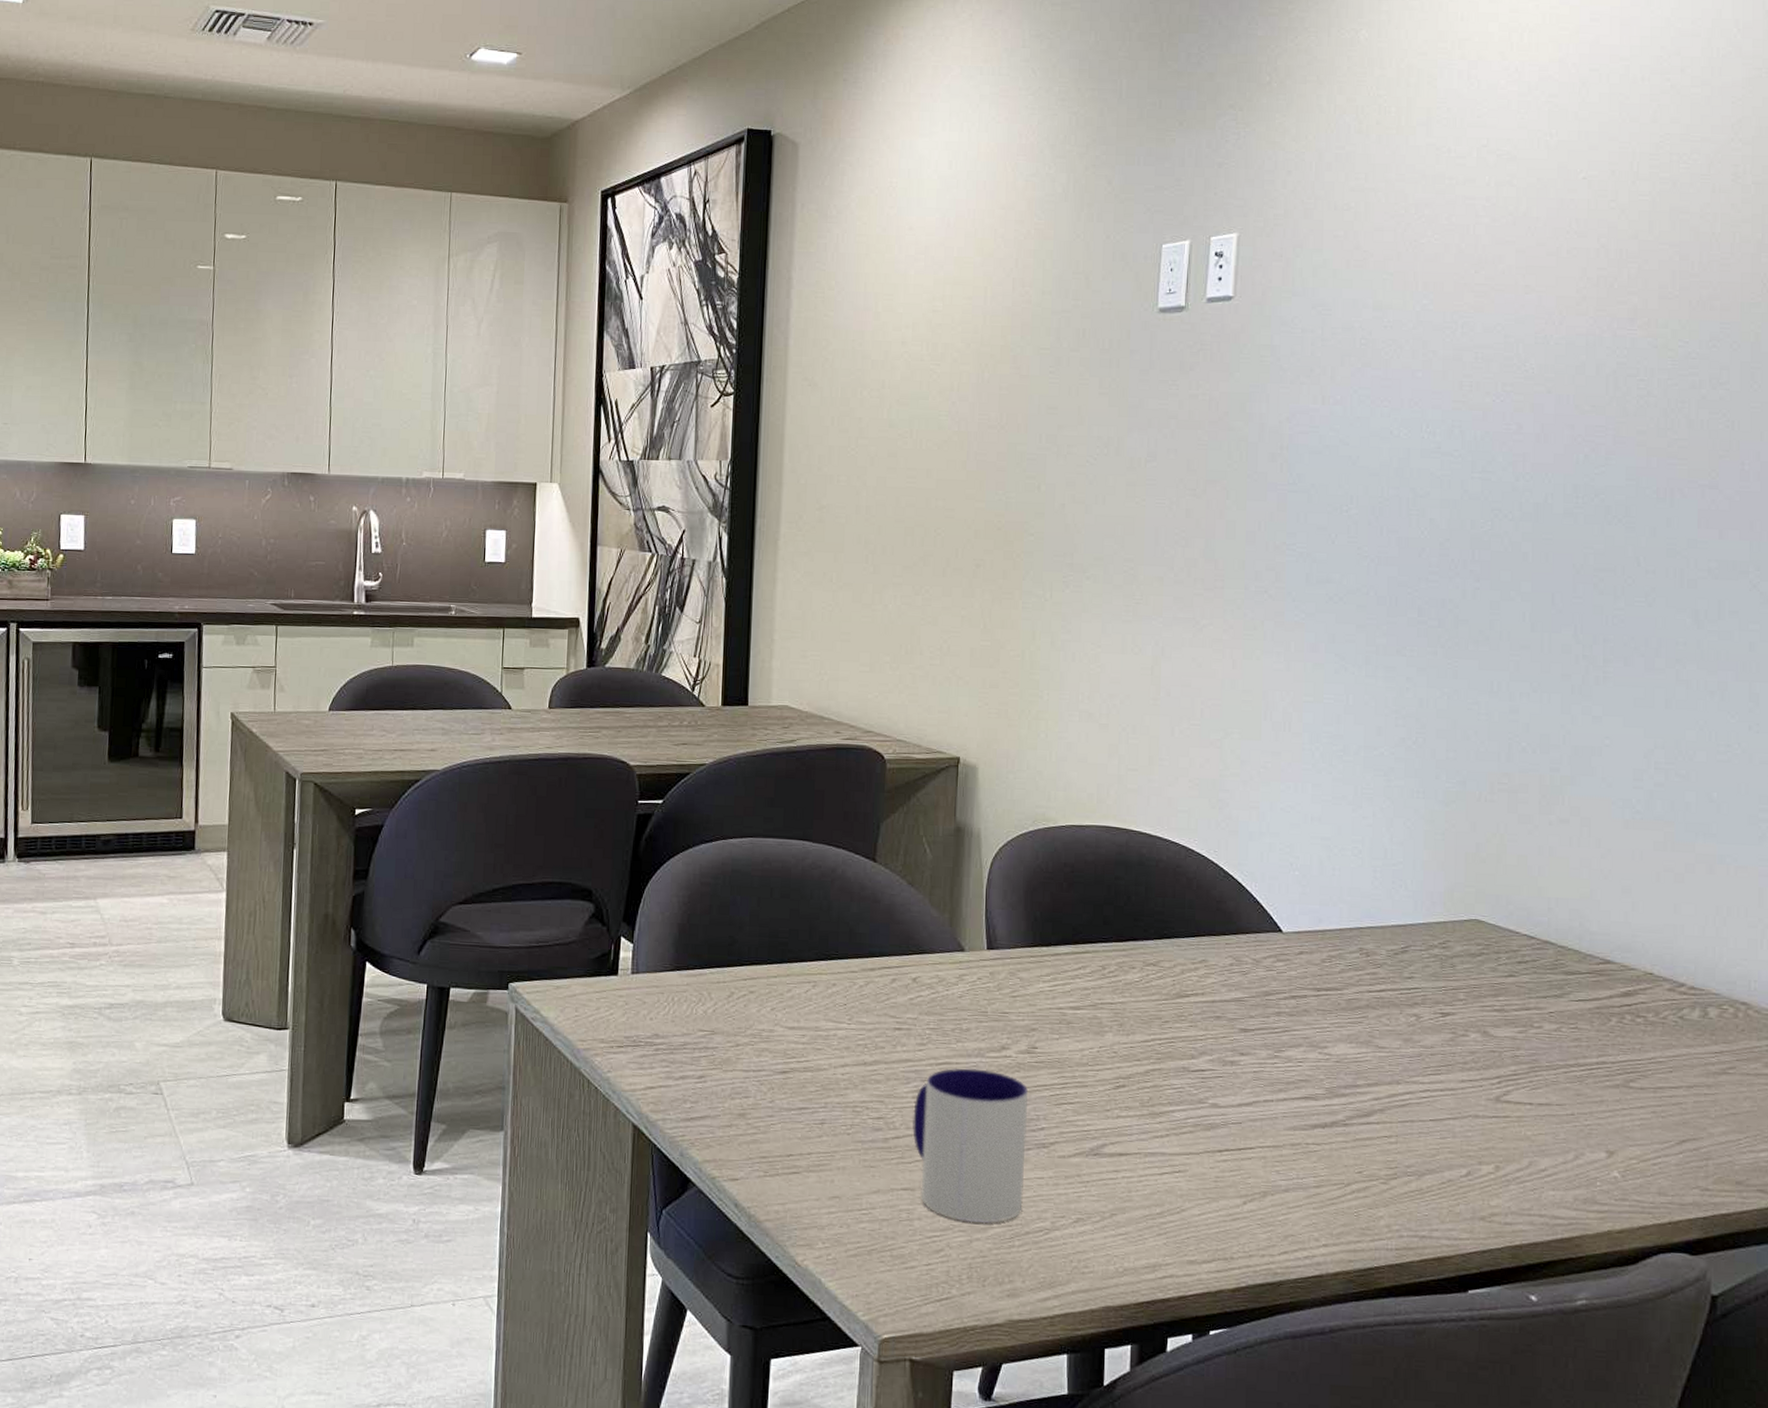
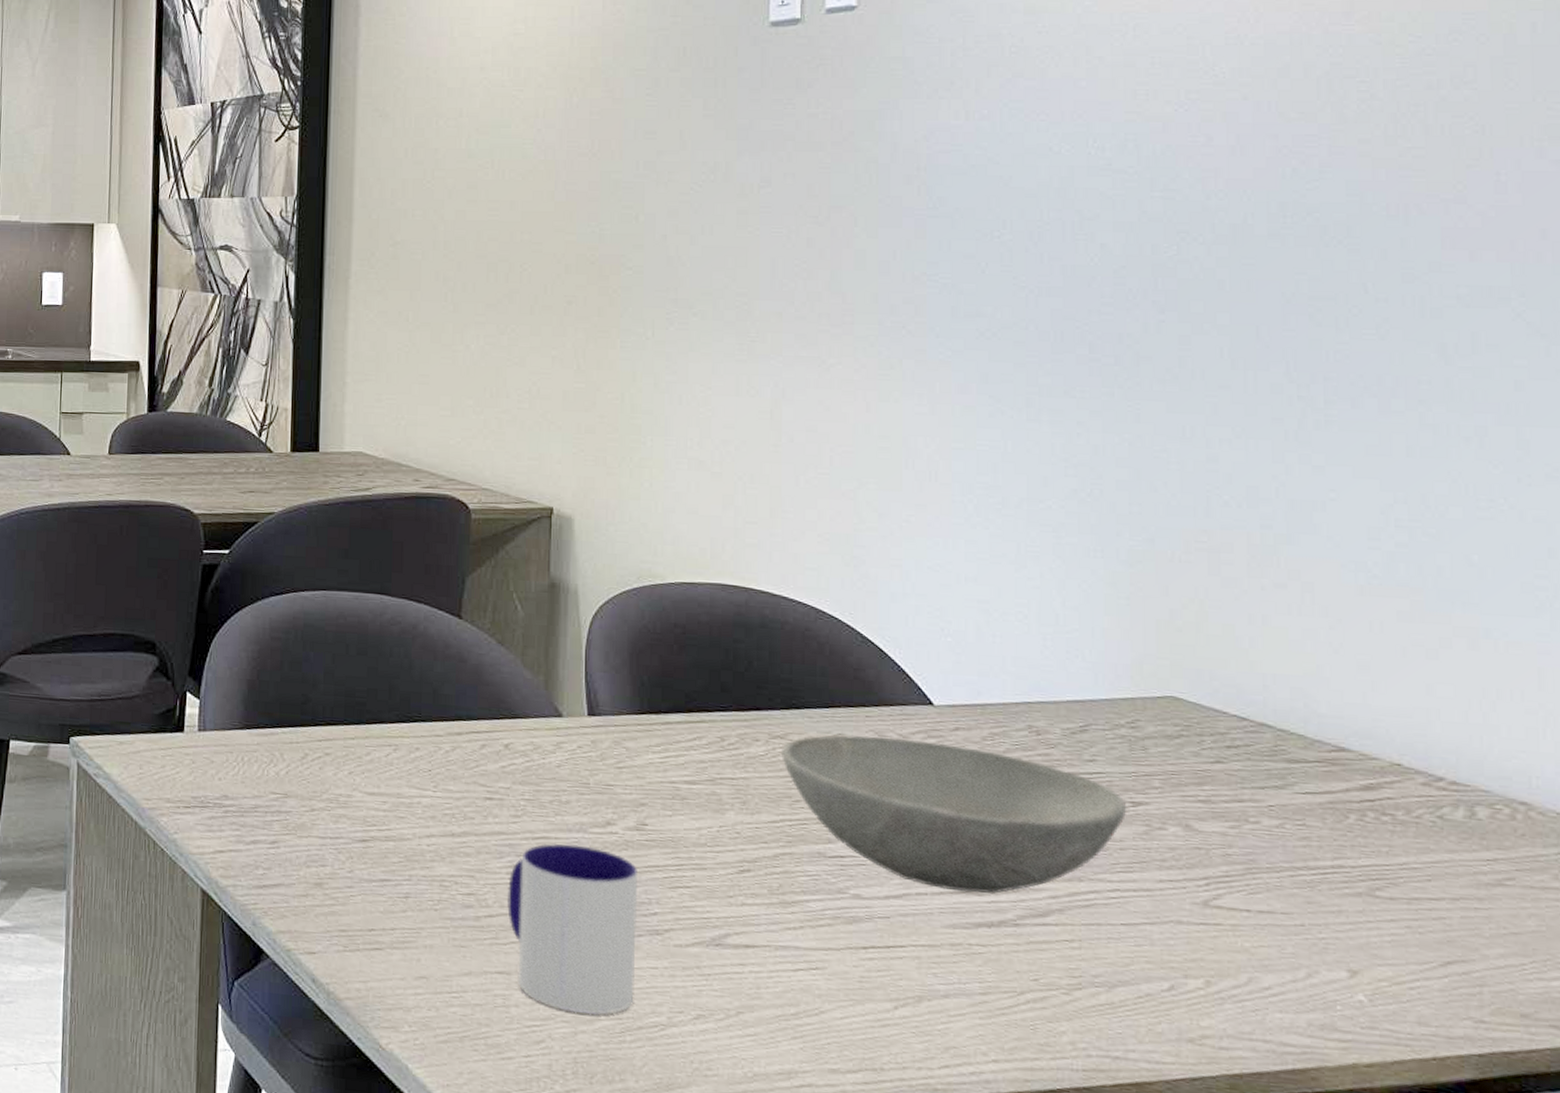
bowl: none [1154,960,1438,1099] -> present [781,734,1127,895]

